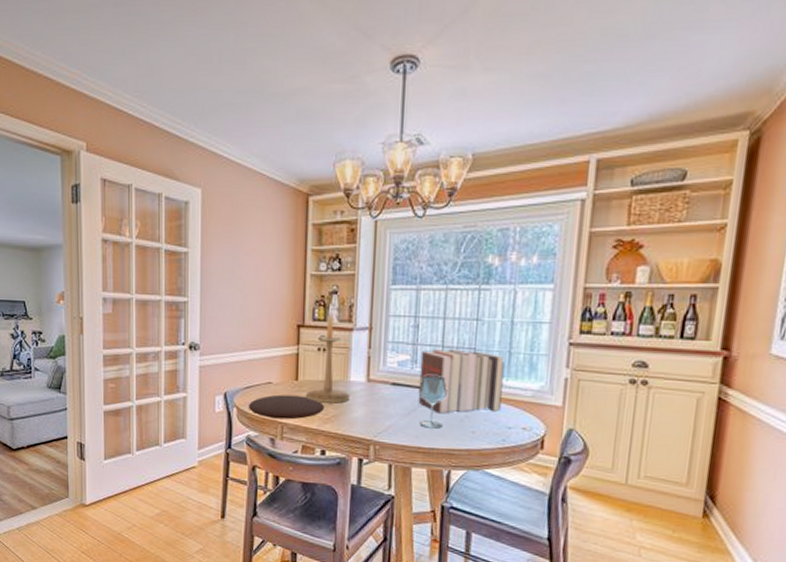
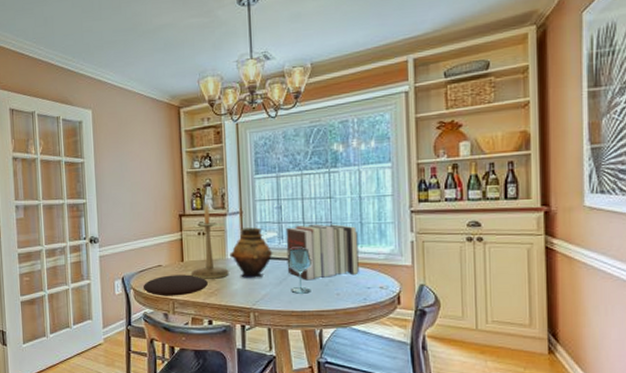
vase: none [352,346,404,406] -> present [229,227,273,278]

